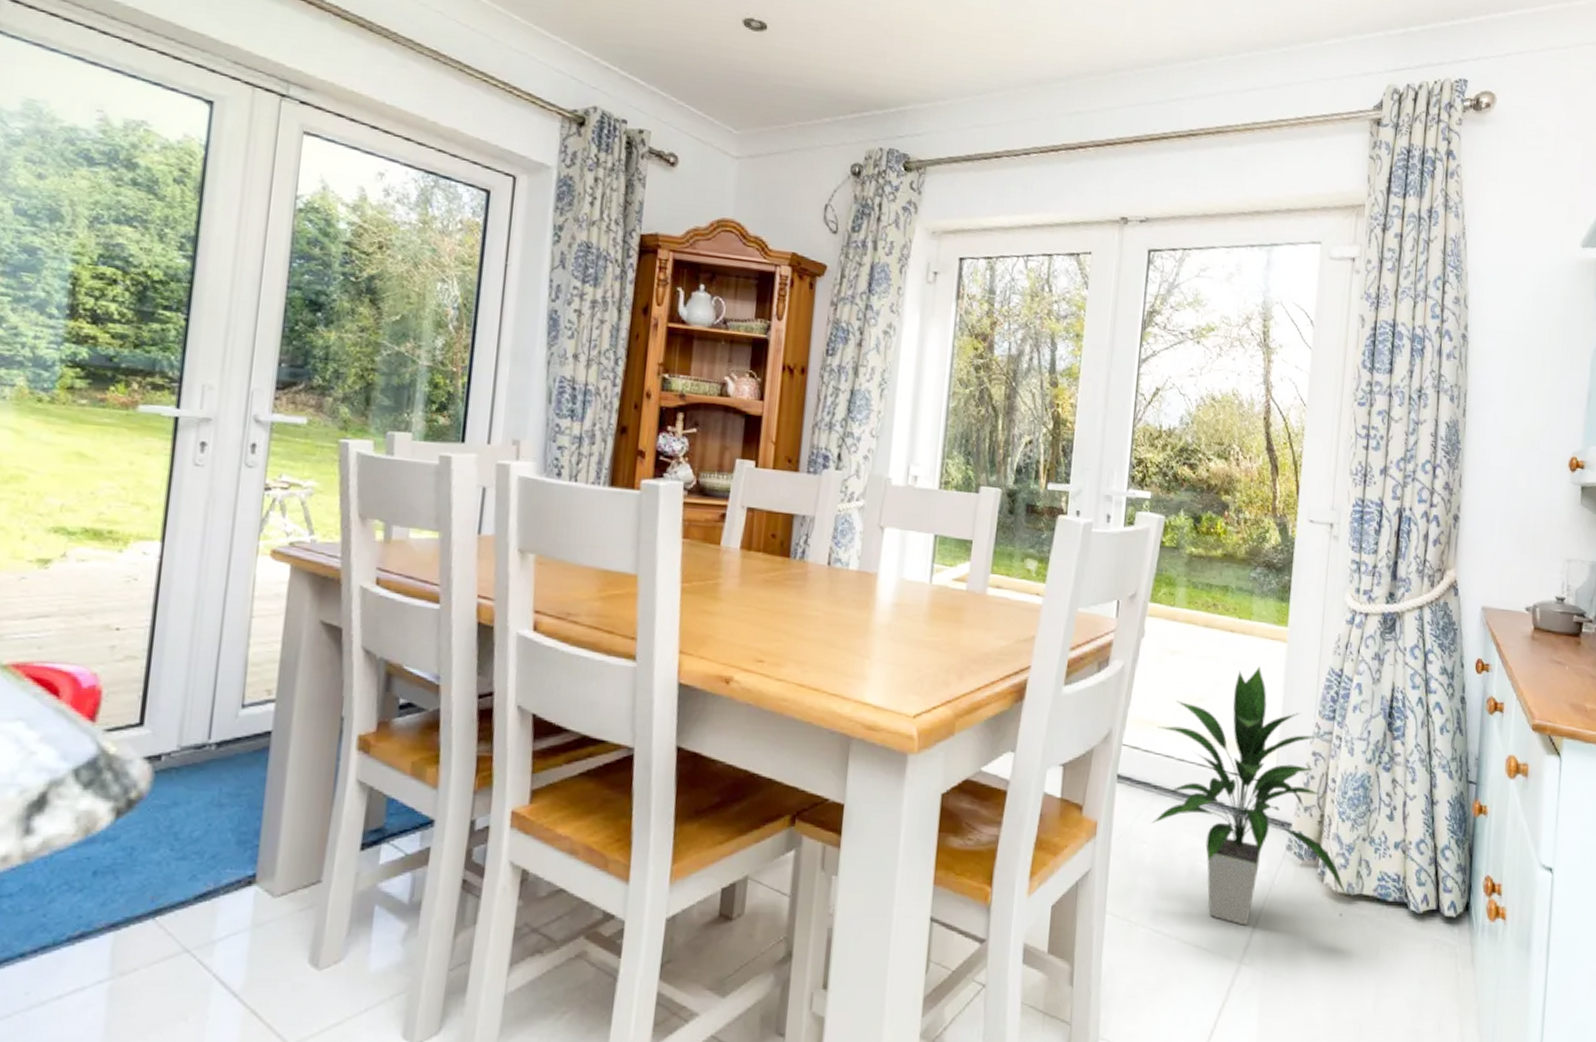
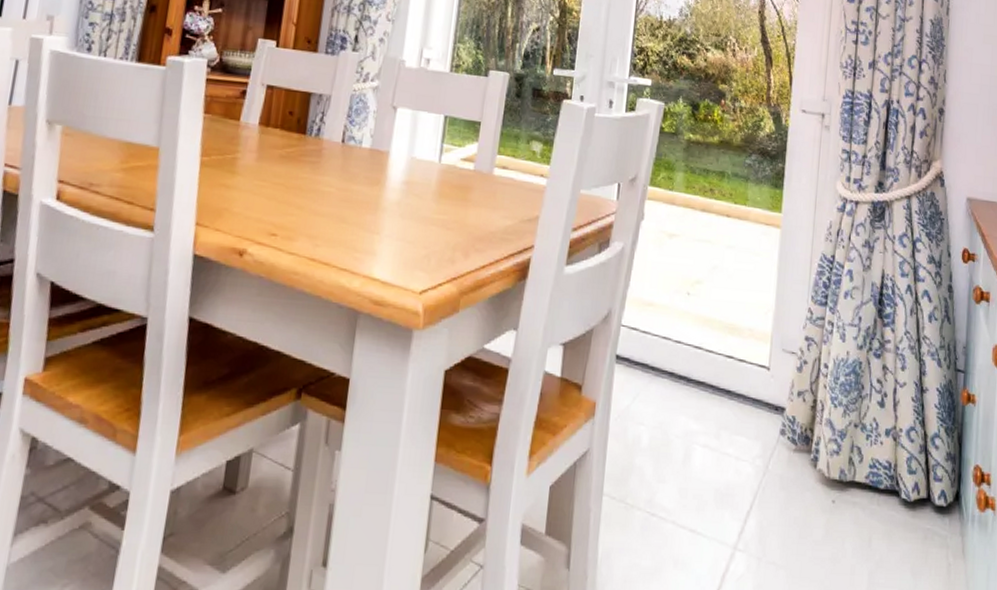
indoor plant: present [1151,666,1346,926] -> none [649,251,838,511]

